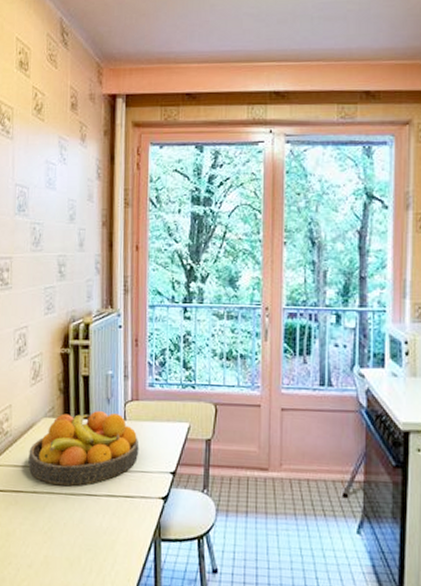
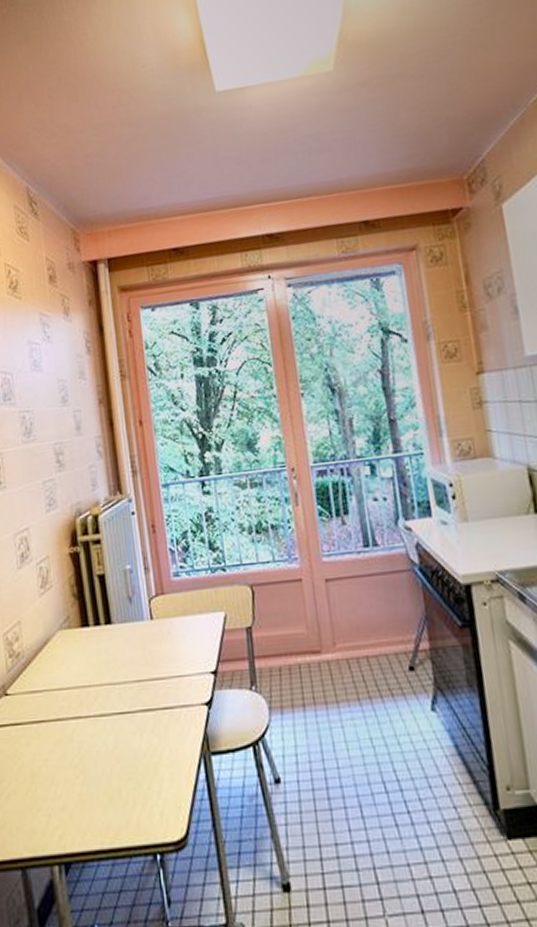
fruit bowl: present [28,411,140,486] -> none [46,613,173,707]

